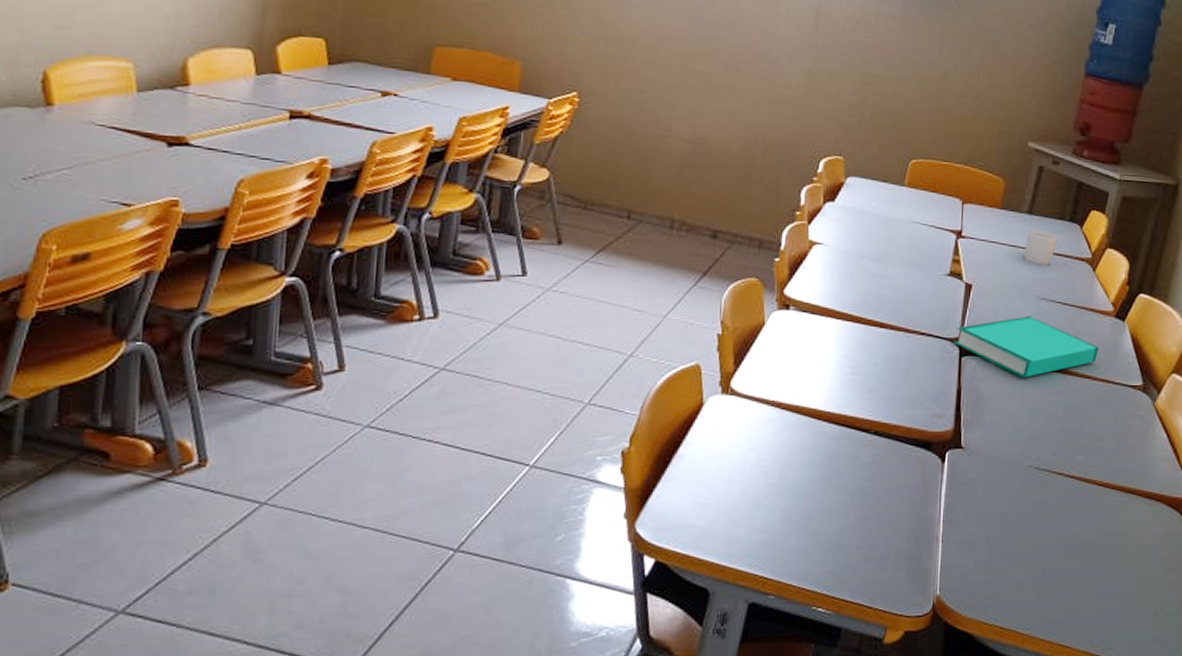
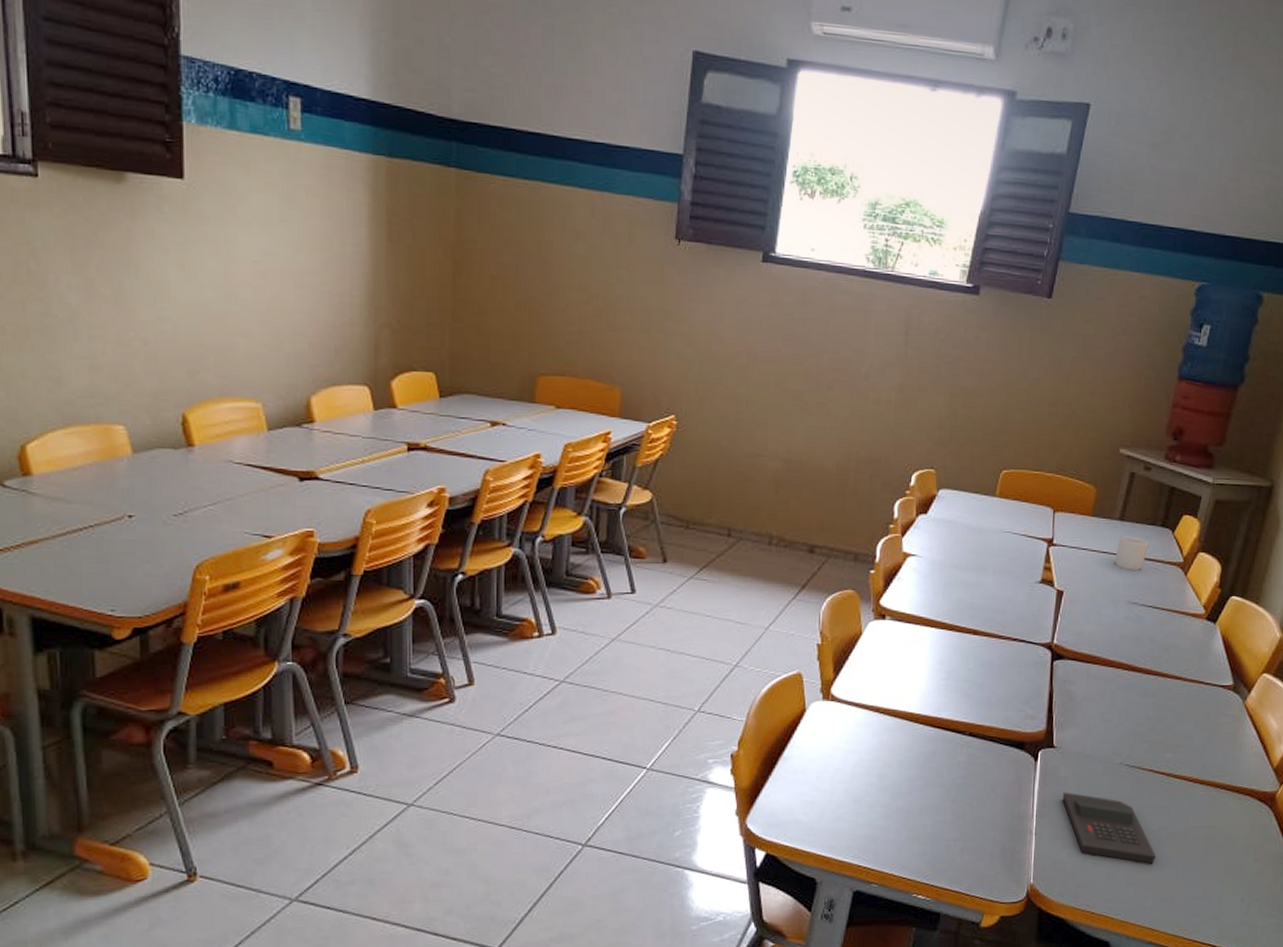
binder: present [953,316,1099,378] -> none [1045,620,1189,680]
calculator: none [970,496,1067,575] -> present [1062,792,1157,864]

